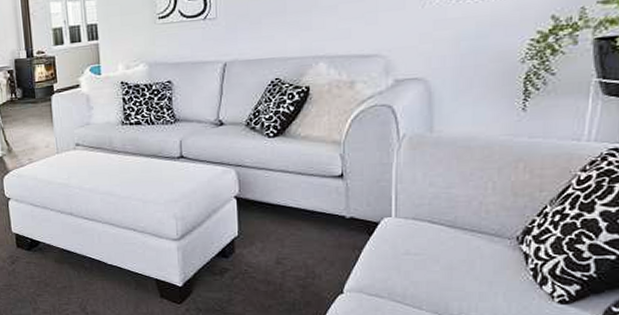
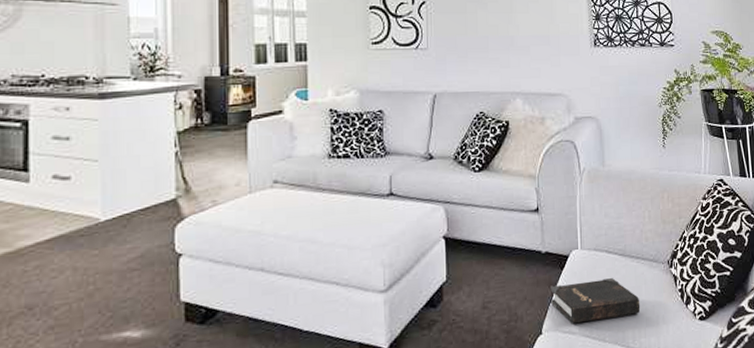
hardback book: none [355,249,473,289] -> present [551,278,641,324]

